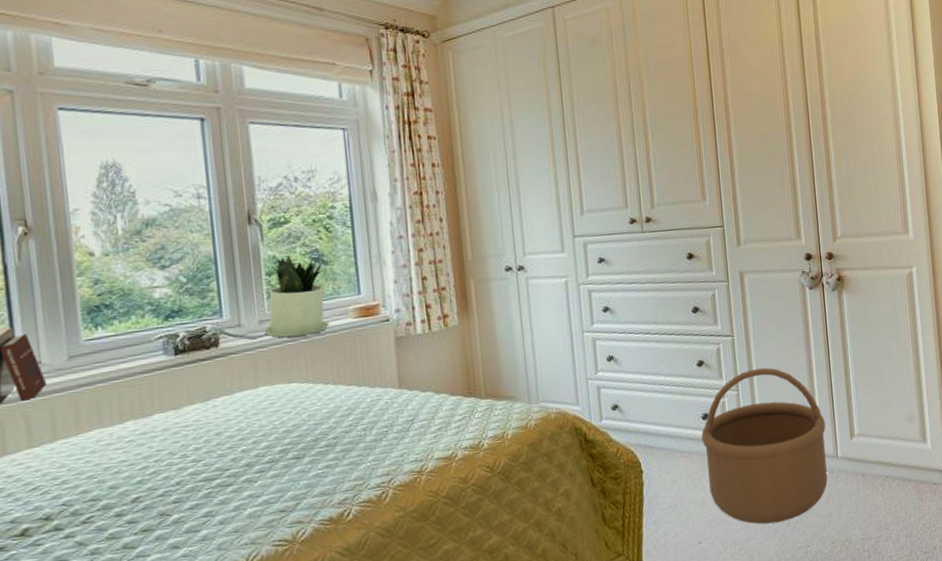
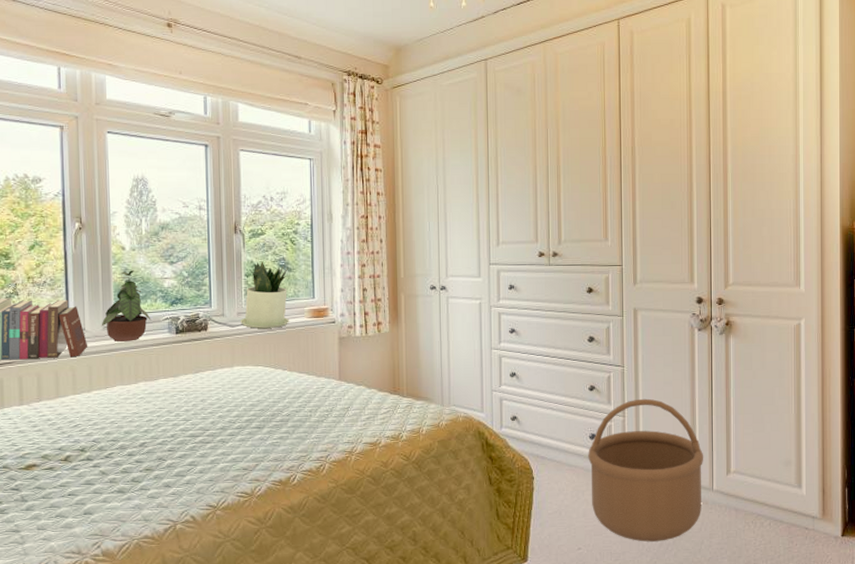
potted plant: none [64,280,138,374] -> present [101,270,151,342]

